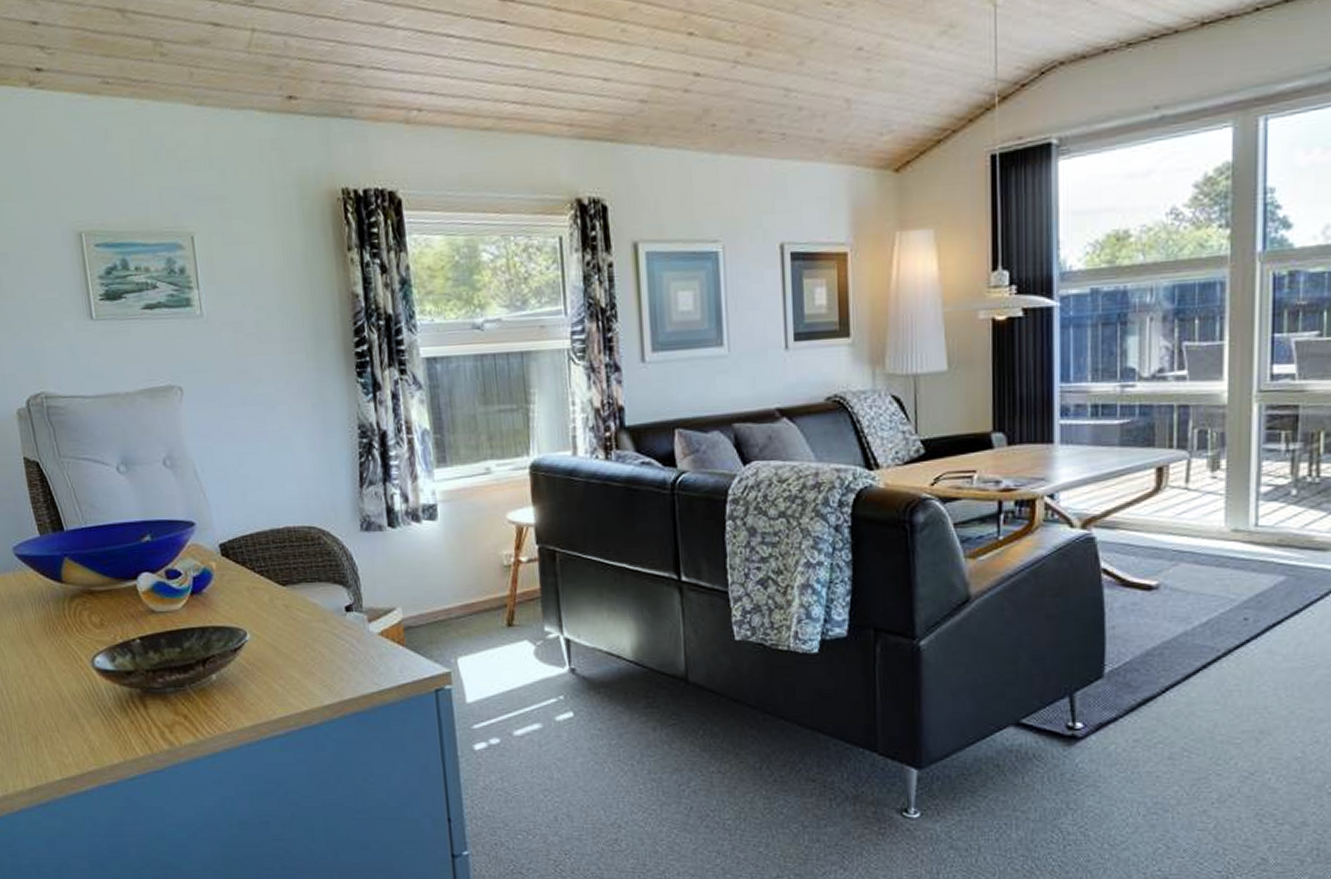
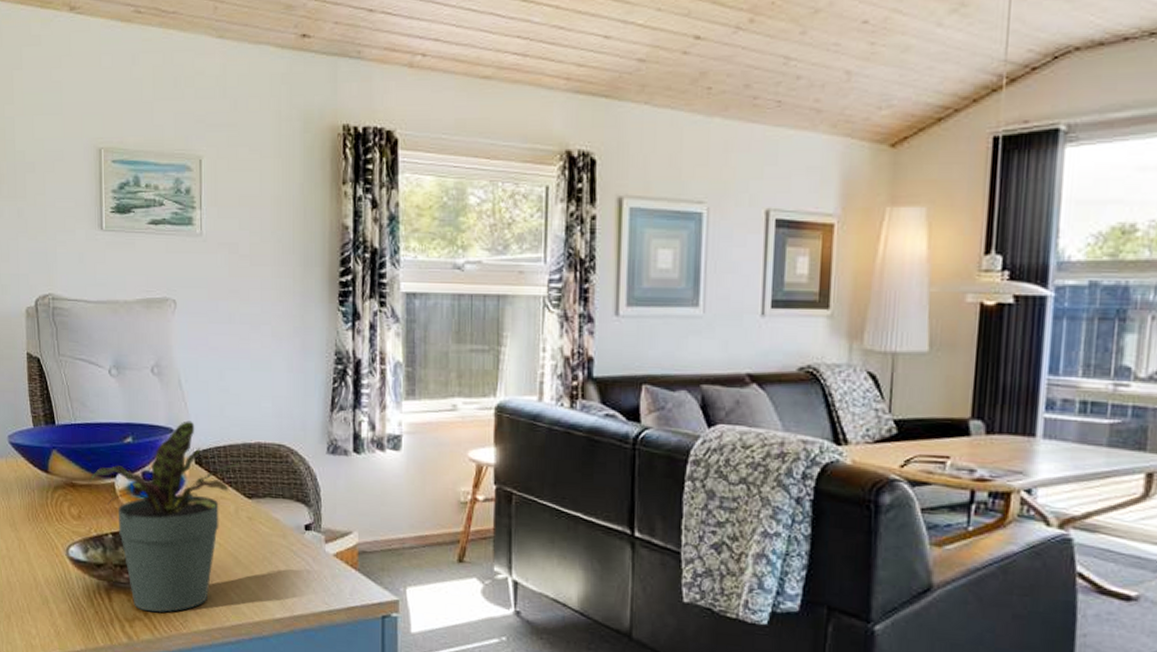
potted plant: none [107,512,269,715] -> present [88,420,239,613]

